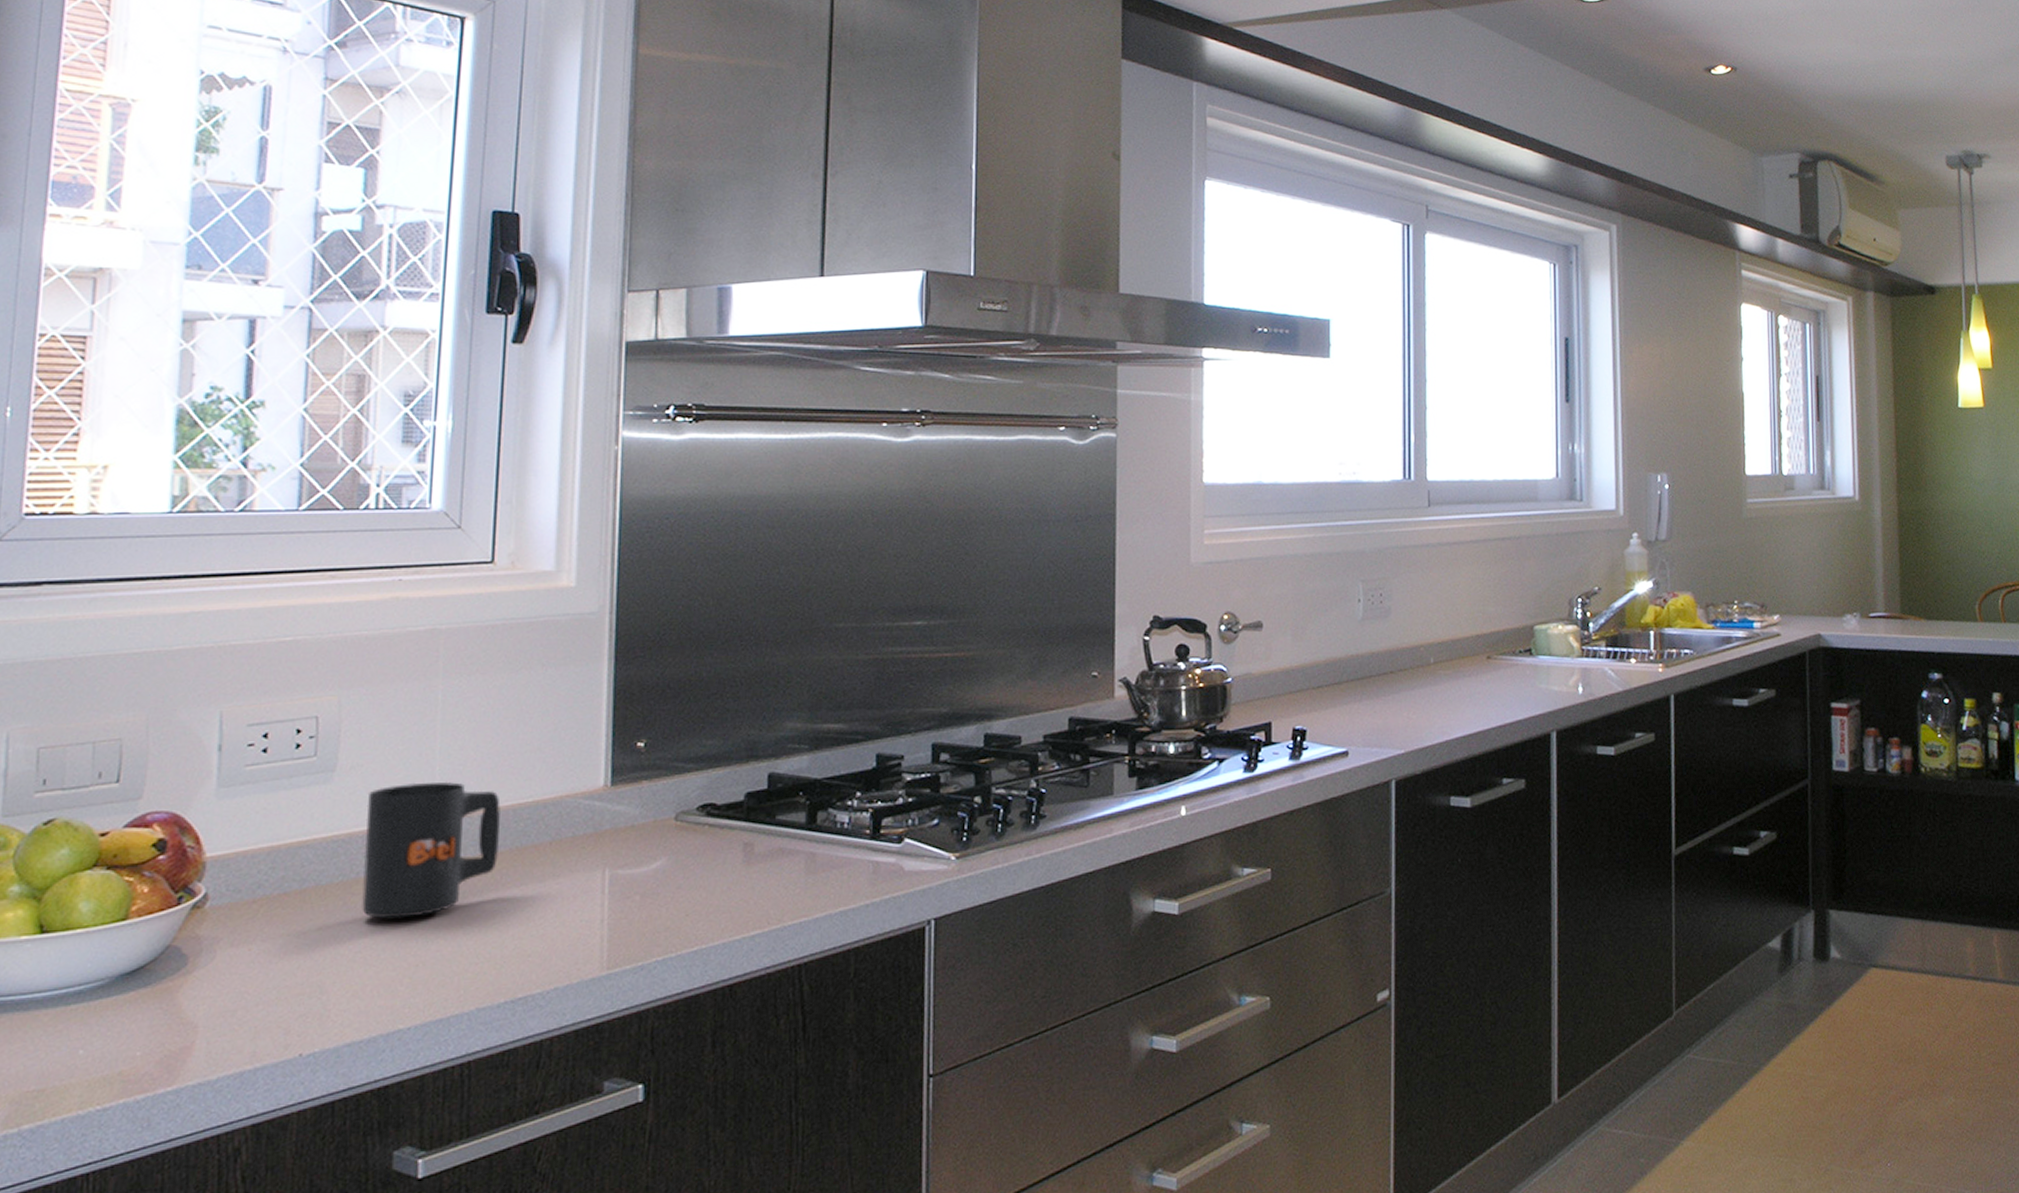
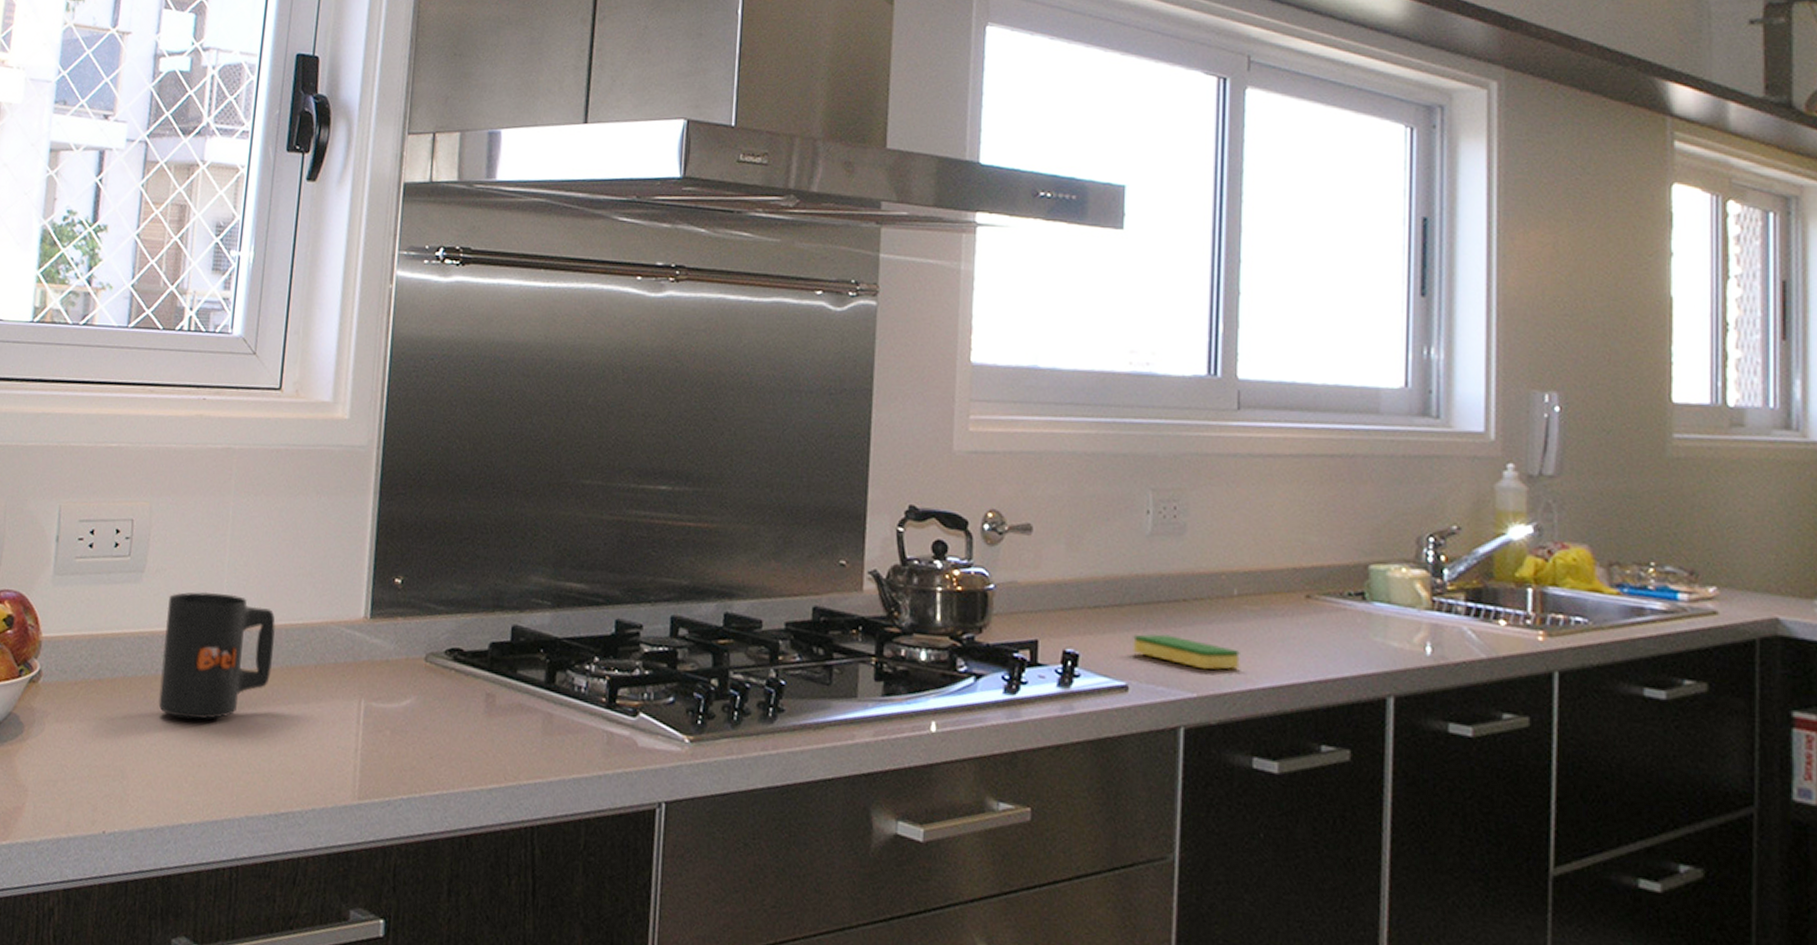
dish sponge: none [1351,703,1437,729] -> present [1133,634,1240,670]

